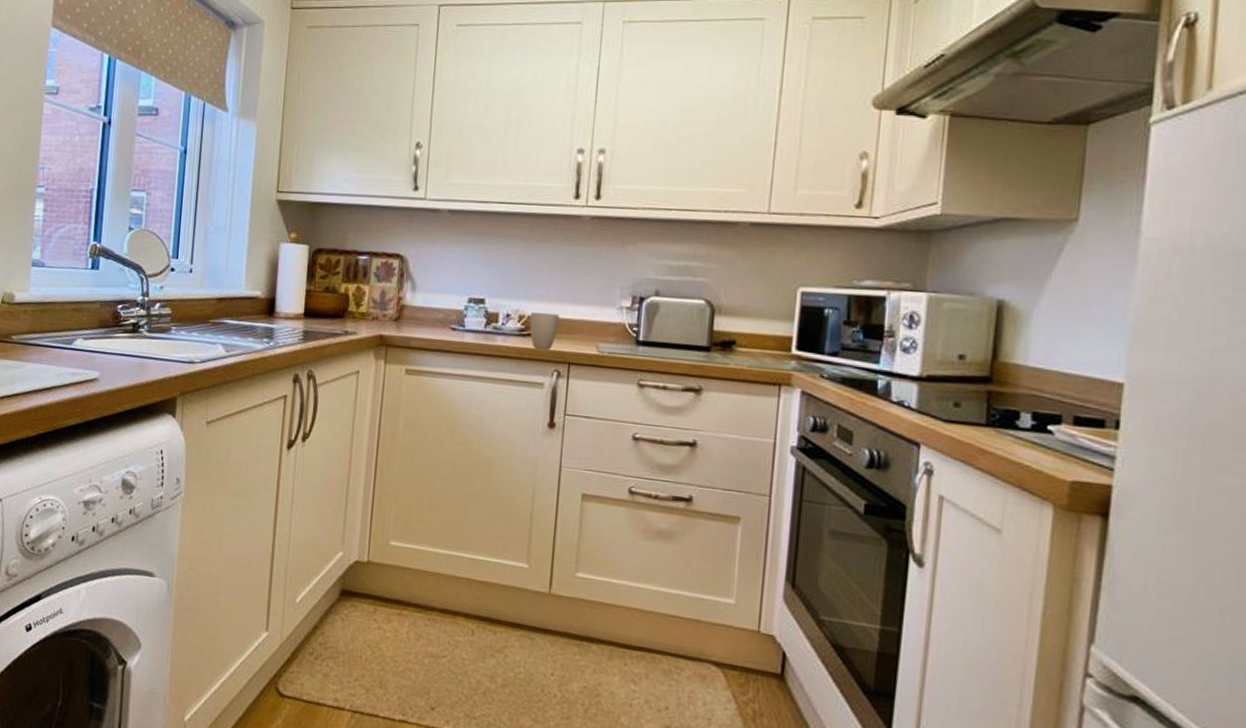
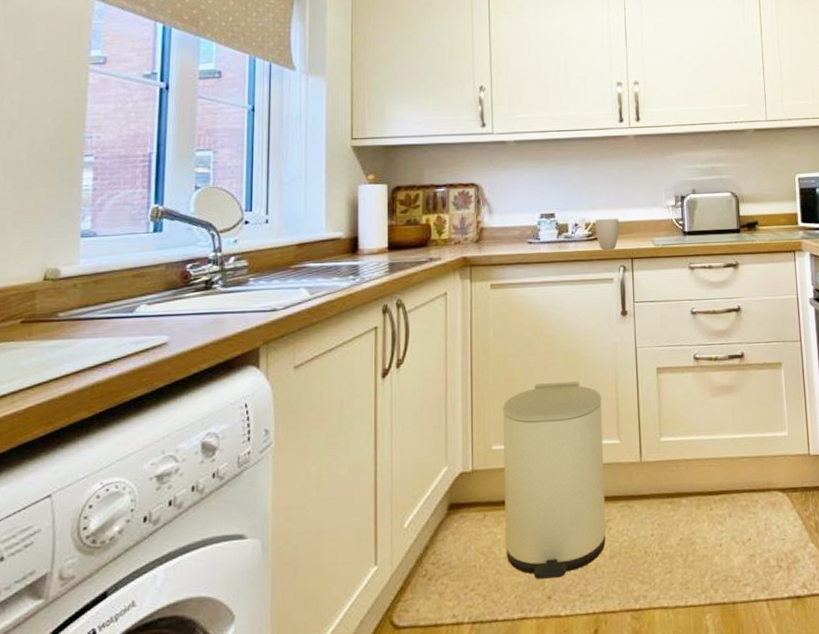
pedal bin: none [393,486,514,692] -> present [503,381,607,579]

